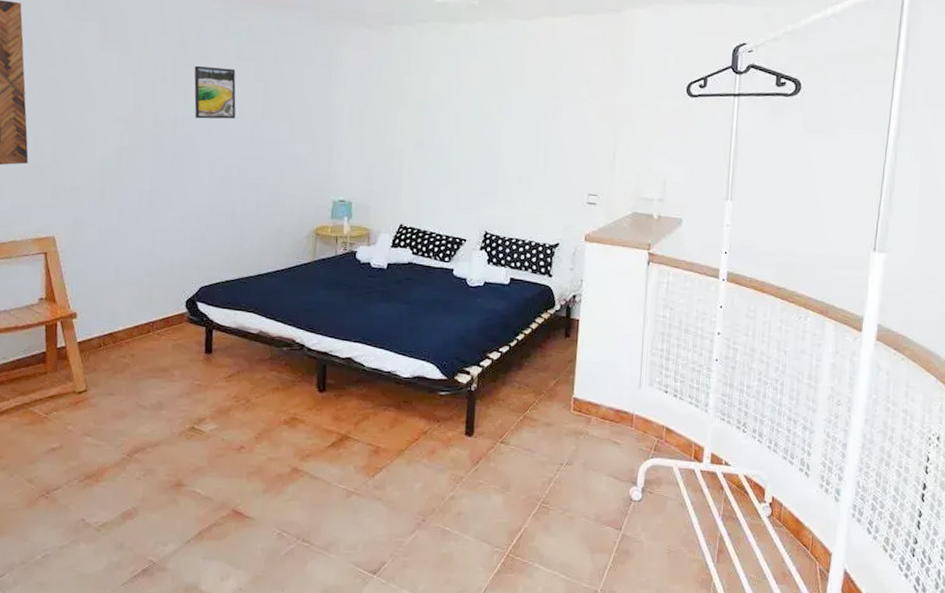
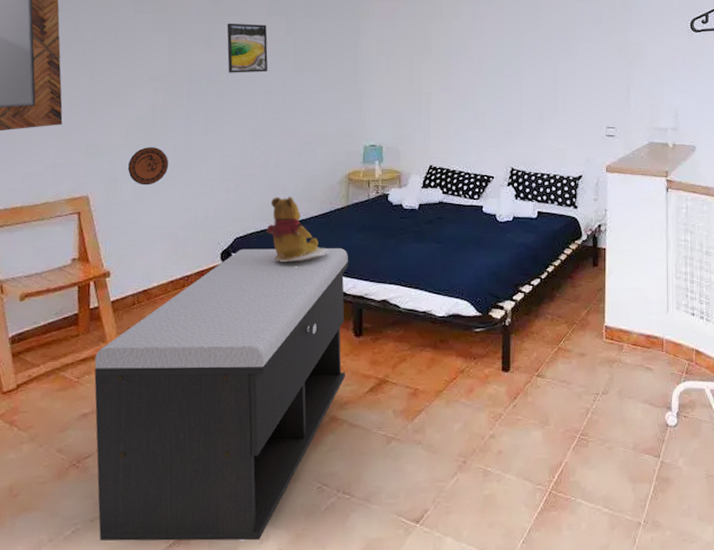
storage bench: none [61,298,314,578] -> present [94,248,349,541]
decorative plate: none [94,190,135,230] -> present [128,147,169,185]
teddy bear: none [231,248,295,321] -> present [266,197,329,269]

